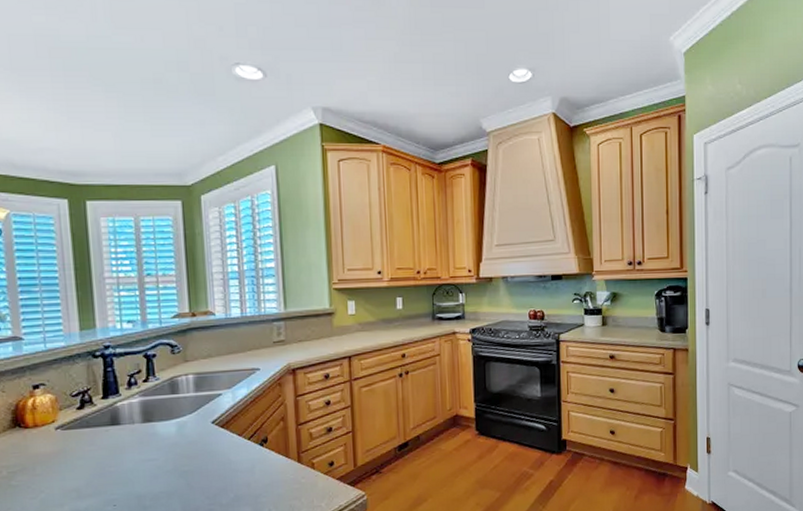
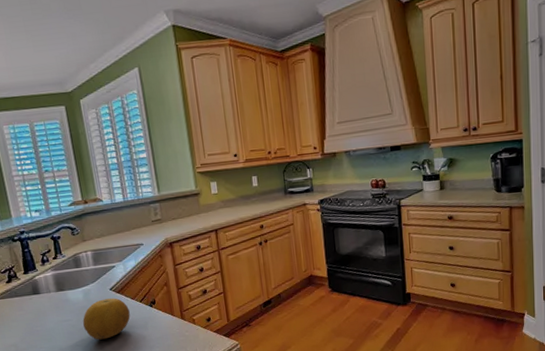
fruit: none [172,433,234,486] -> present [82,298,131,340]

